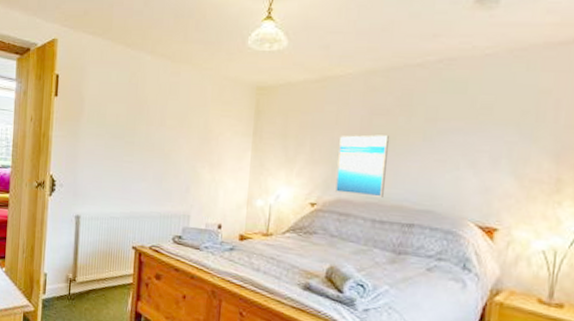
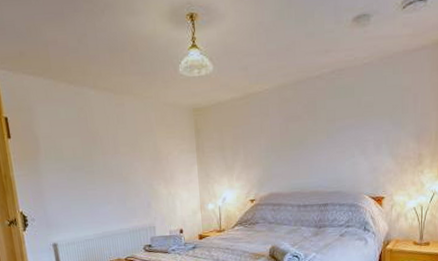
wall art: present [334,134,390,197] -> none [265,137,304,189]

